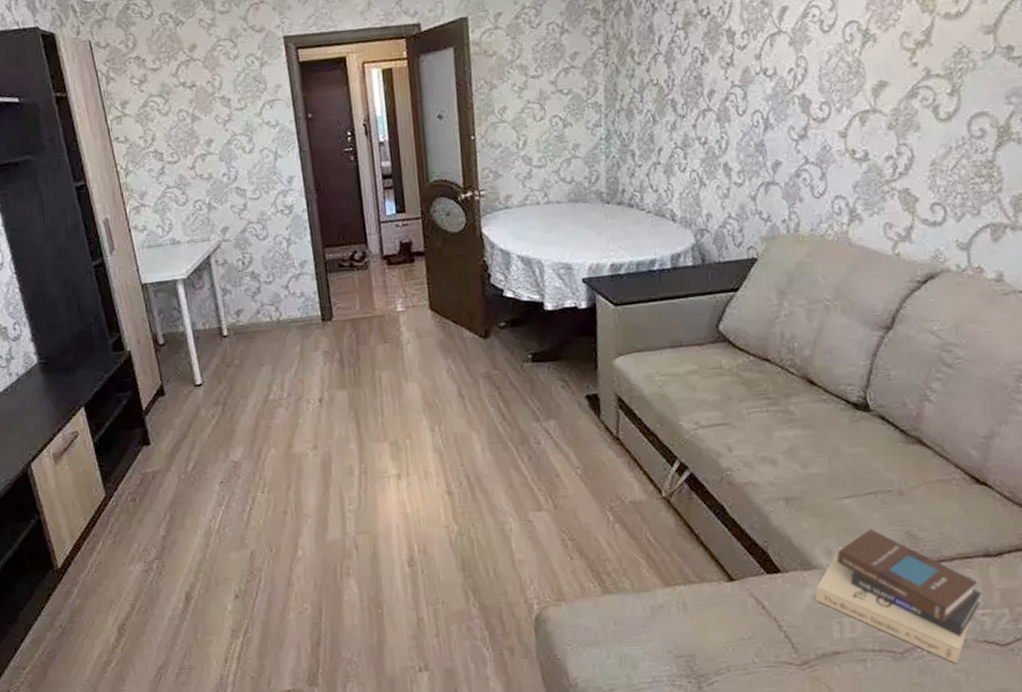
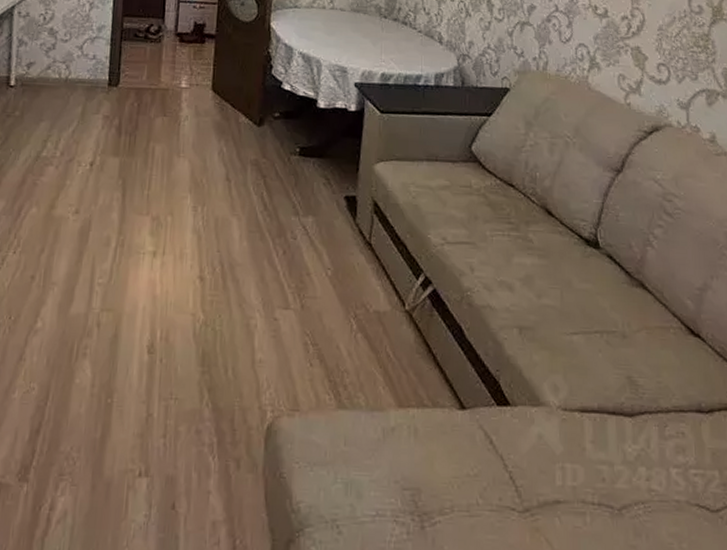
books: present [814,528,982,664] -> none [540,369,695,528]

